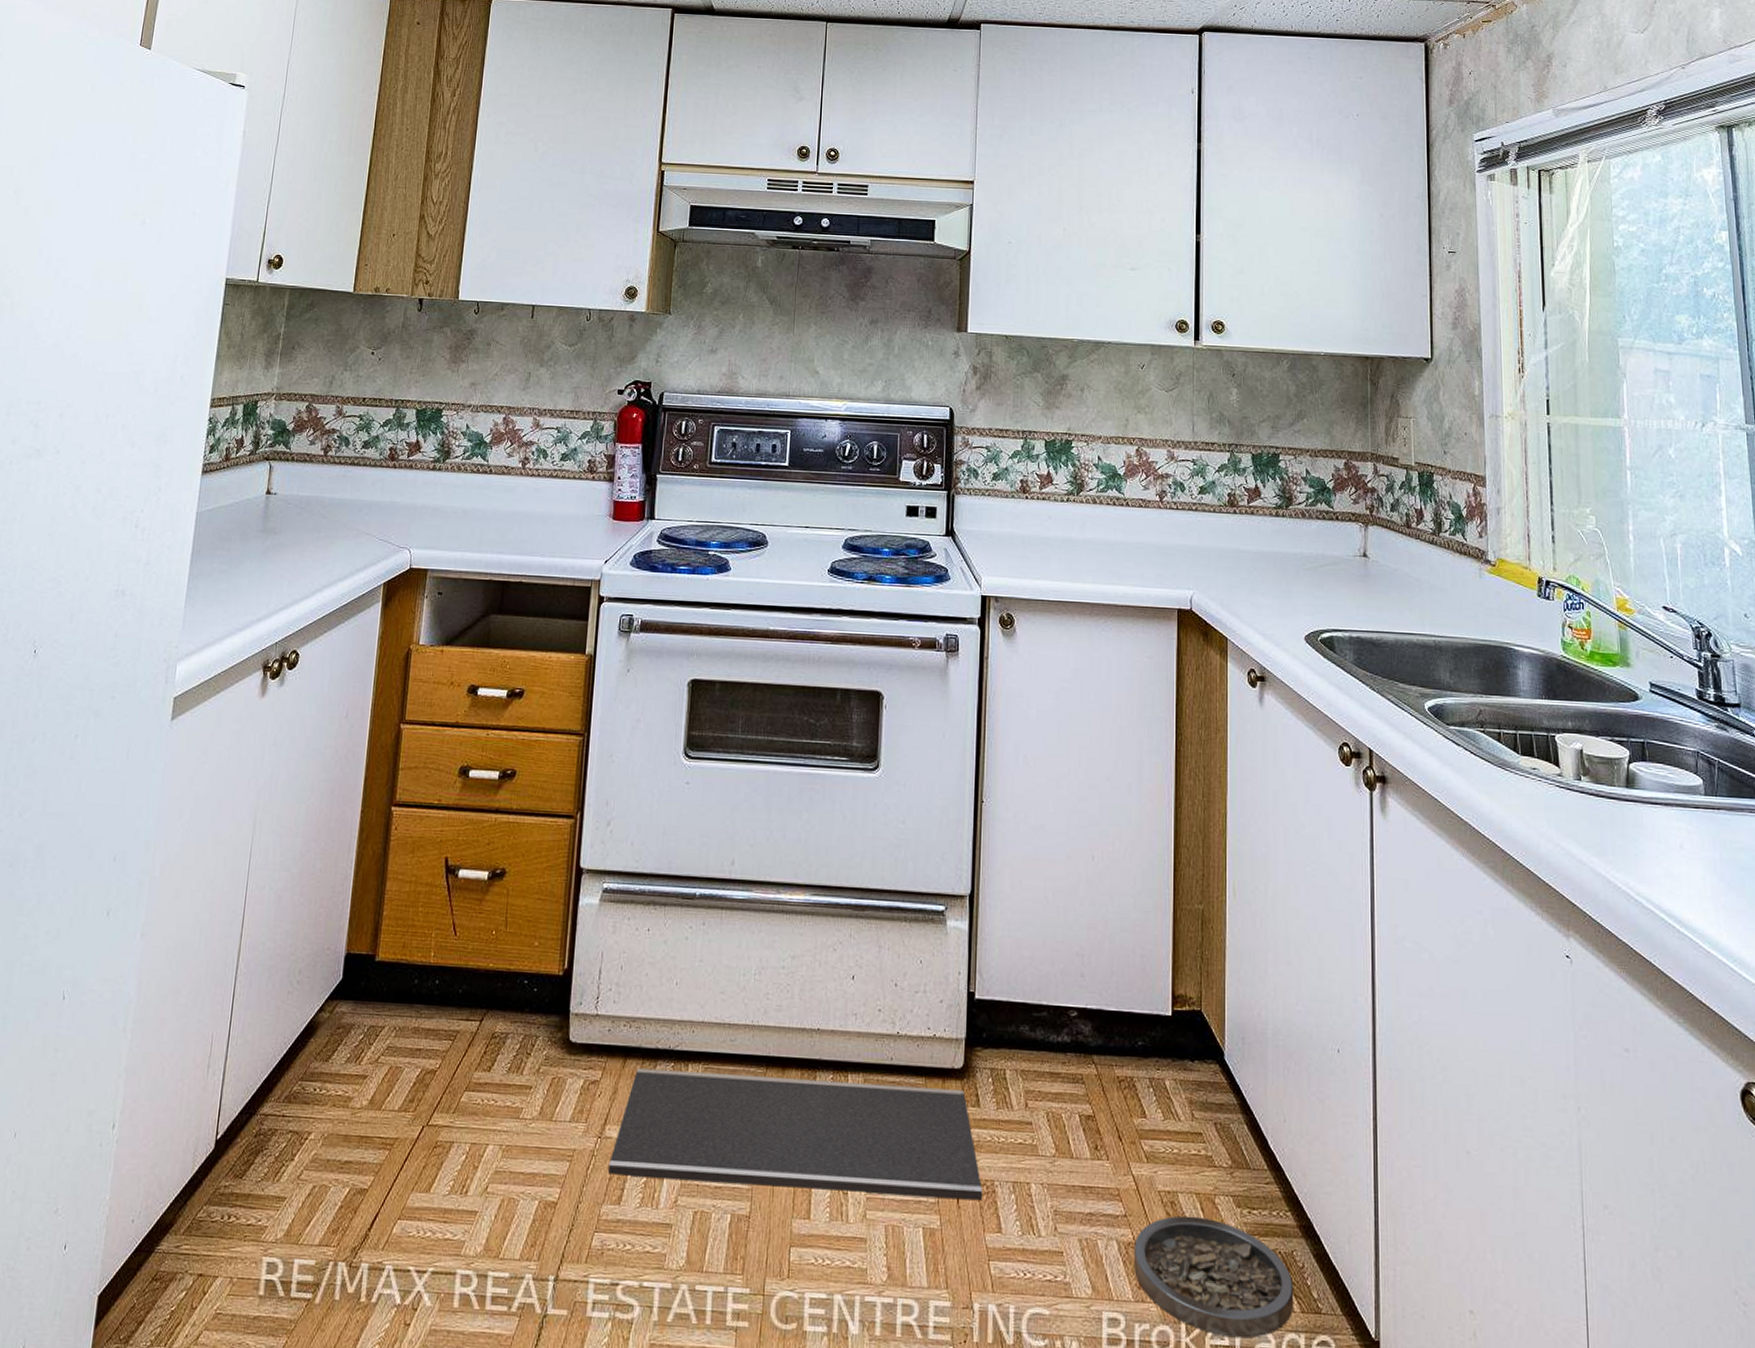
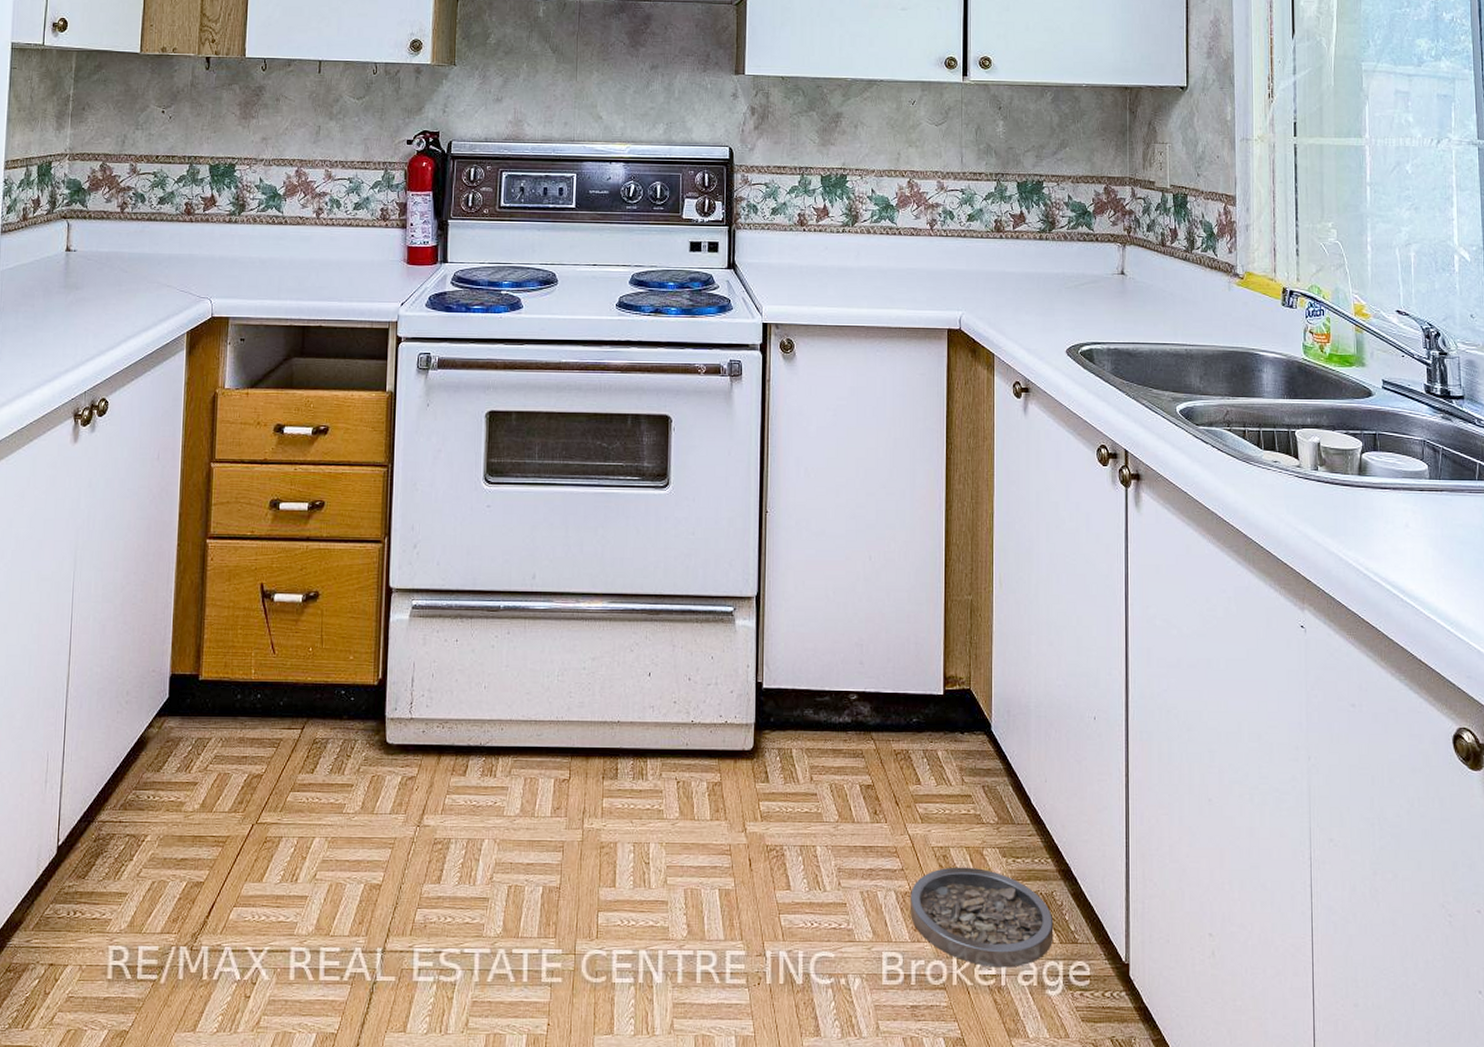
door mat: present [609,1067,983,1200] -> none [428,763,773,862]

